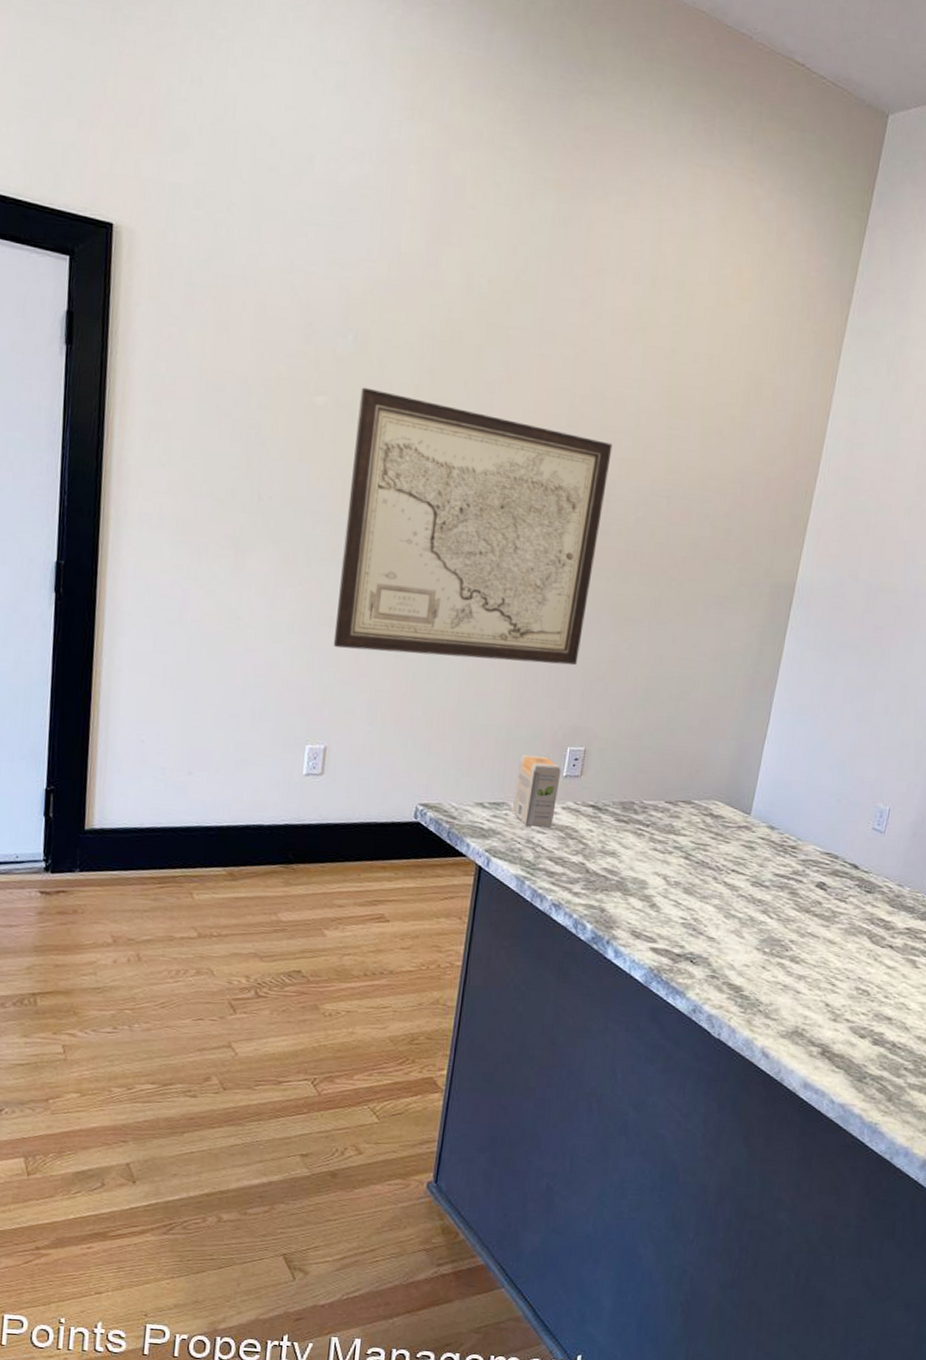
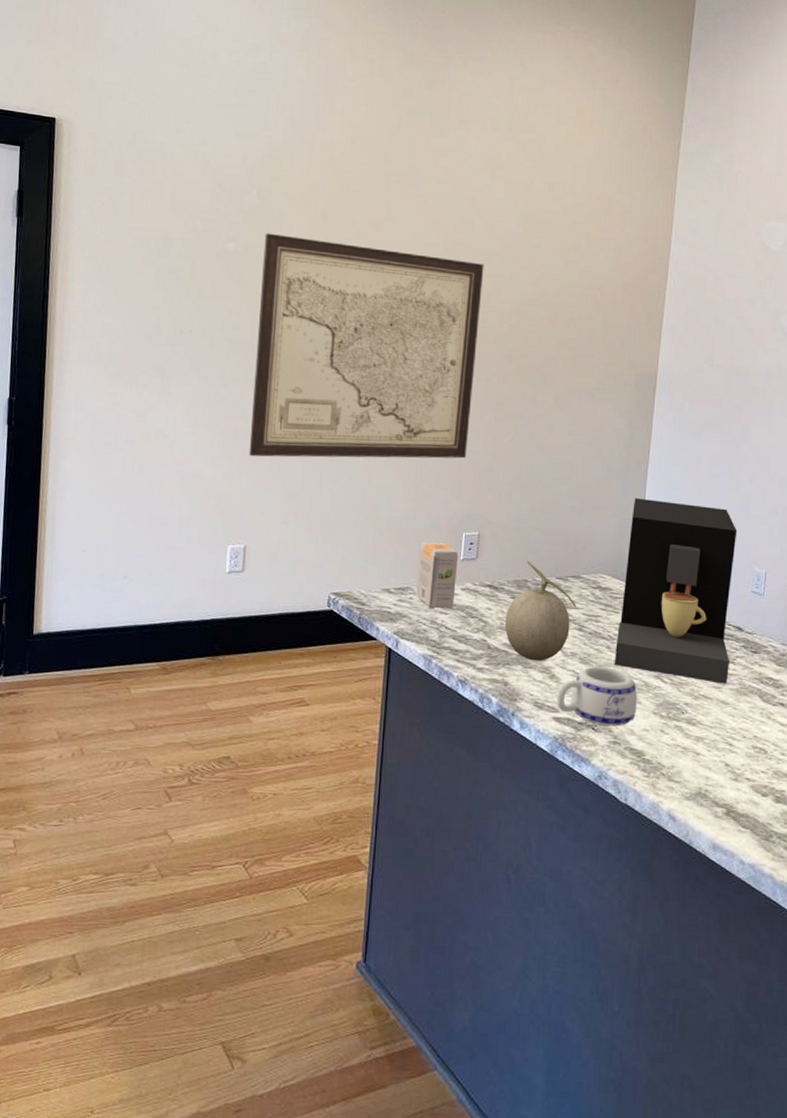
fruit: none [606,782,685,889] -> present [504,561,577,661]
mug: none [655,896,742,961] -> present [557,665,638,727]
coffee maker: none [719,720,865,923] -> present [614,497,737,684]

